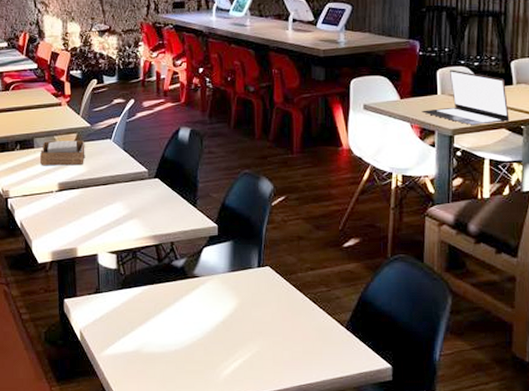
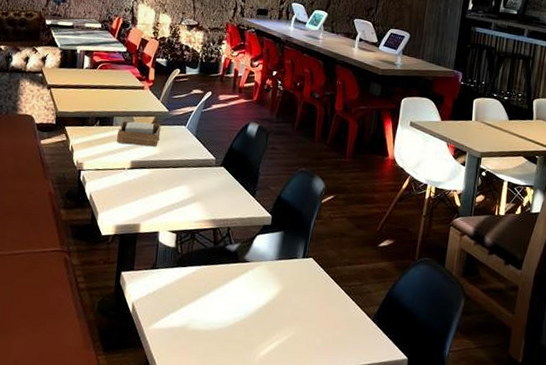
laptop: present [421,69,510,126] -> none [457,100,528,152]

